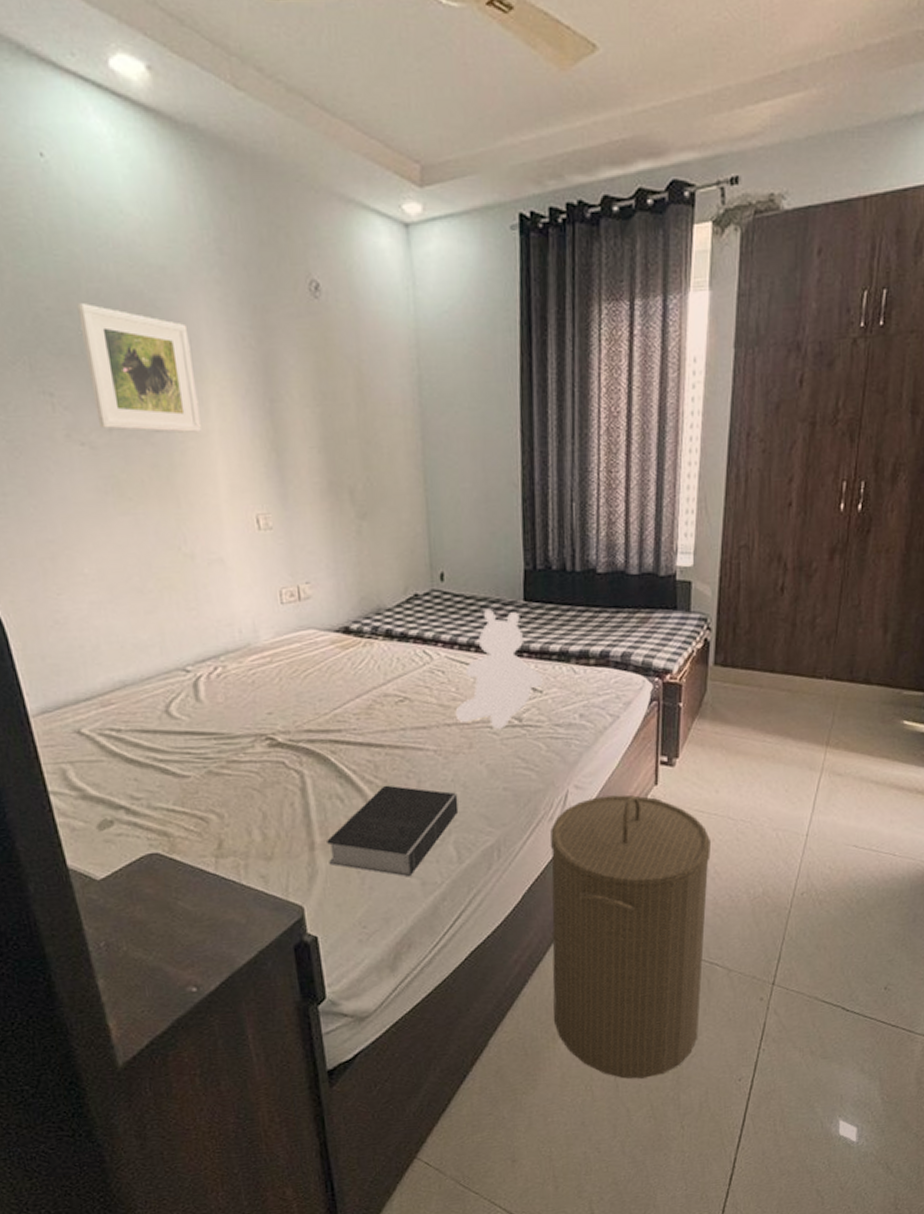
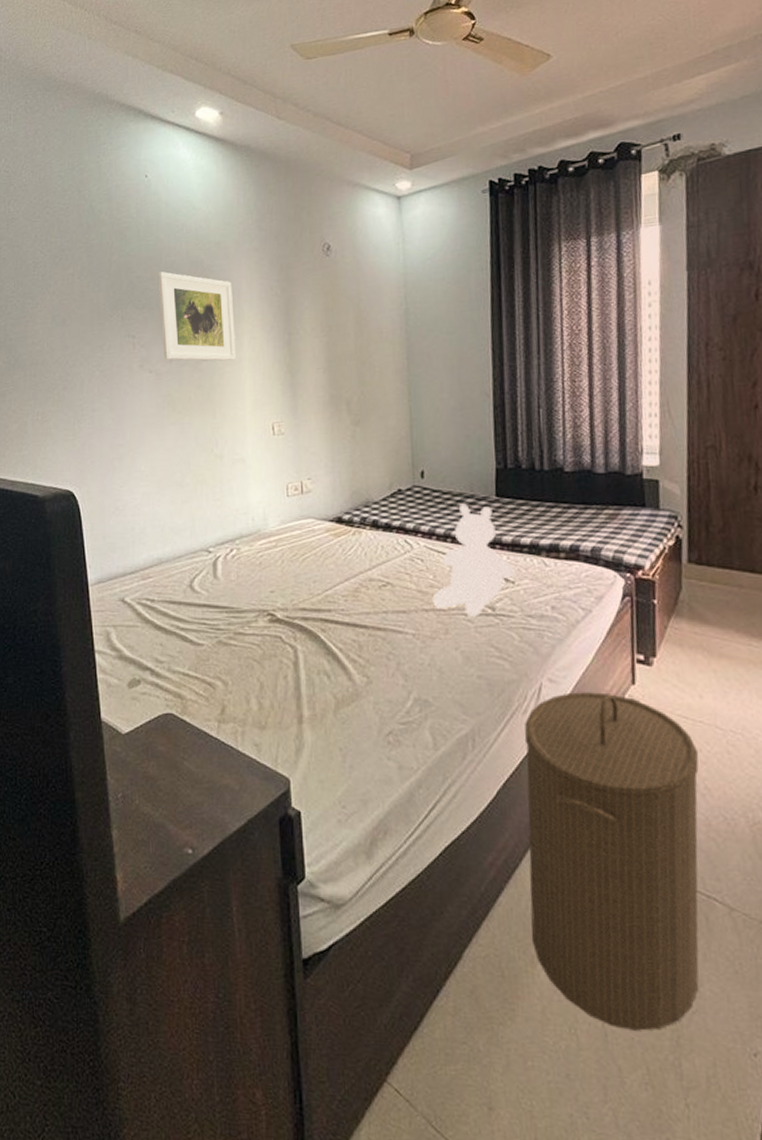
book: present [327,785,461,877] -> none [314,665,437,759]

